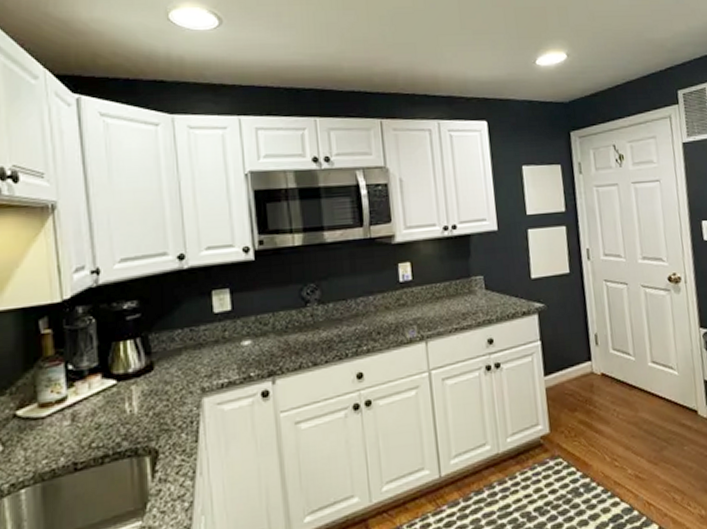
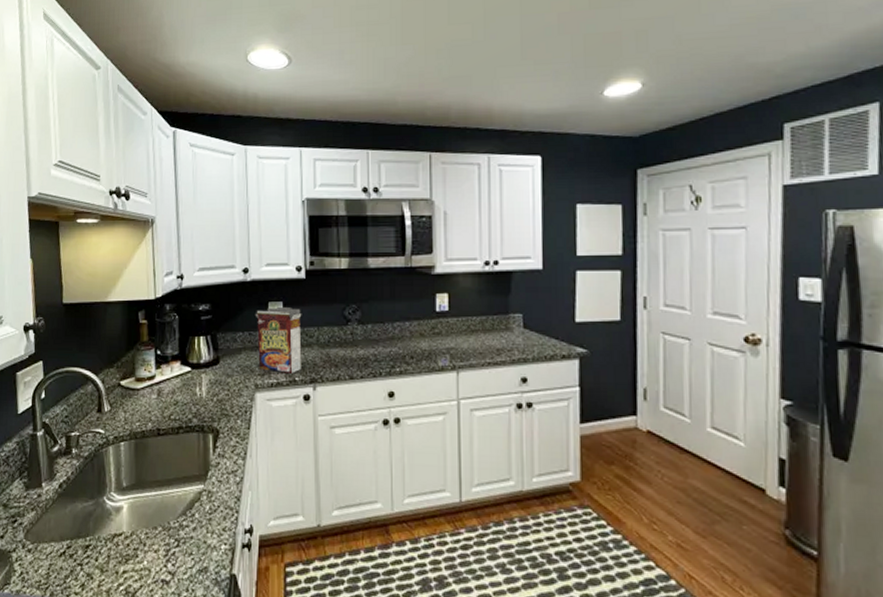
cereal box: none [197,294,257,371] -> present [256,307,302,373]

